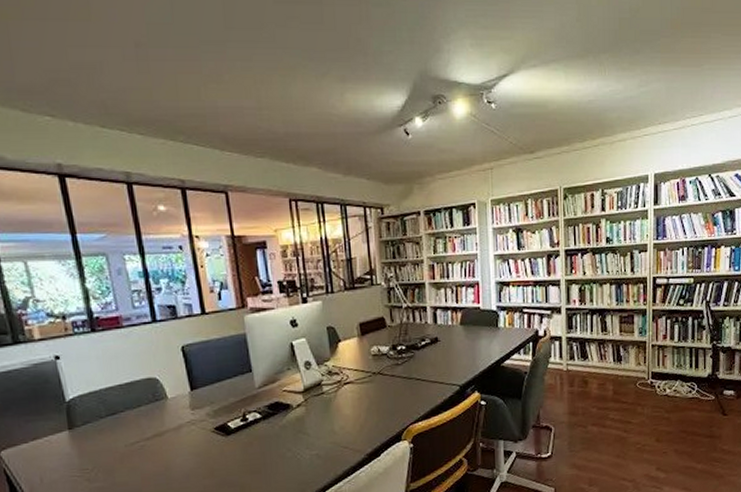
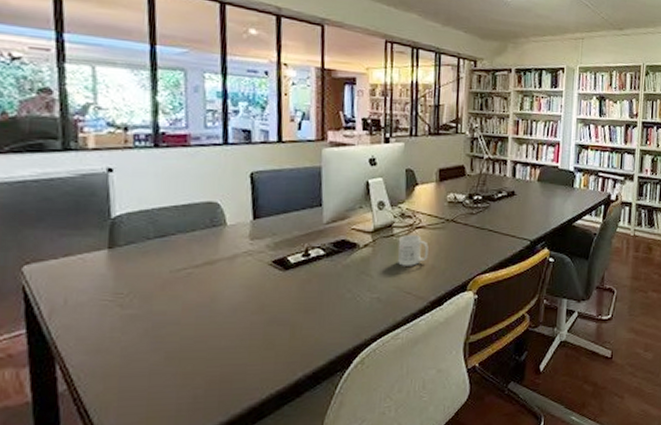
mug: none [329,391,360,422] -> present [398,235,429,266]

